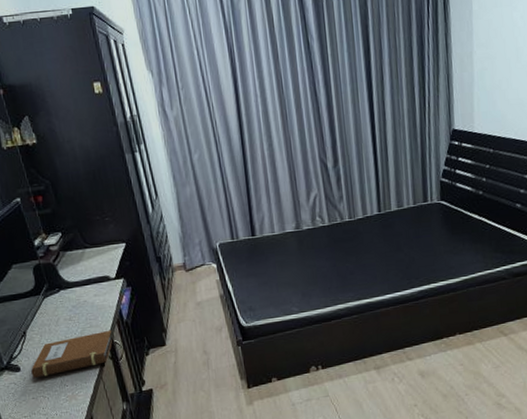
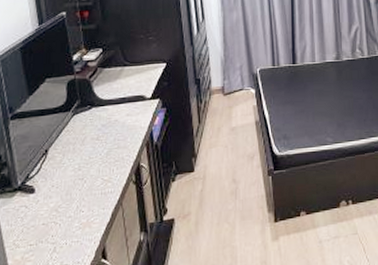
notebook: present [30,329,113,379] -> none [45,152,139,203]

